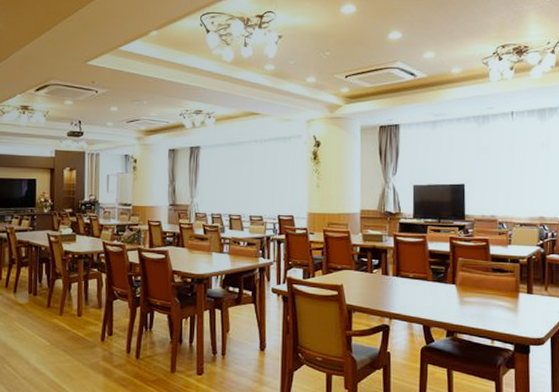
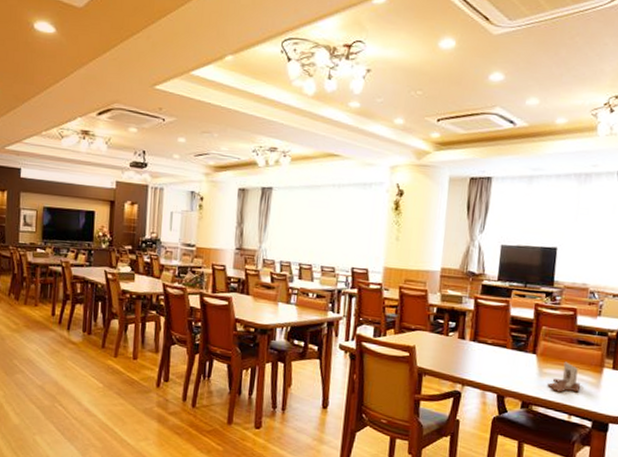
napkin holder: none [469,289,499,319] -> present [547,361,580,393]

